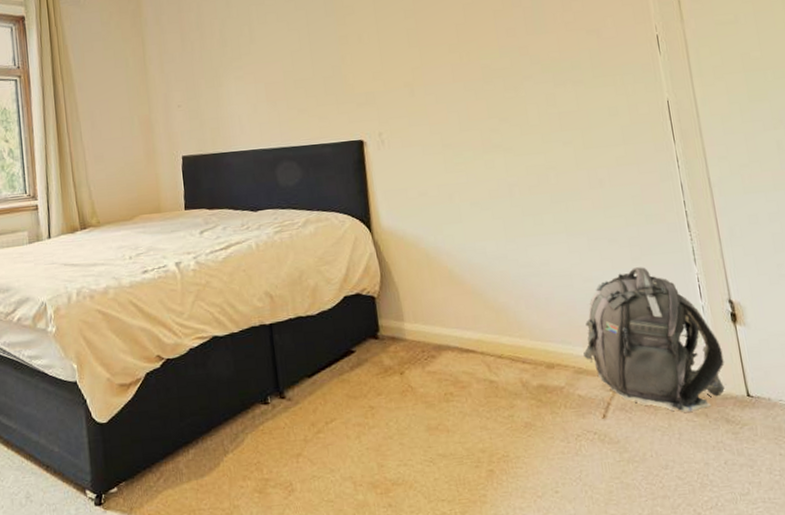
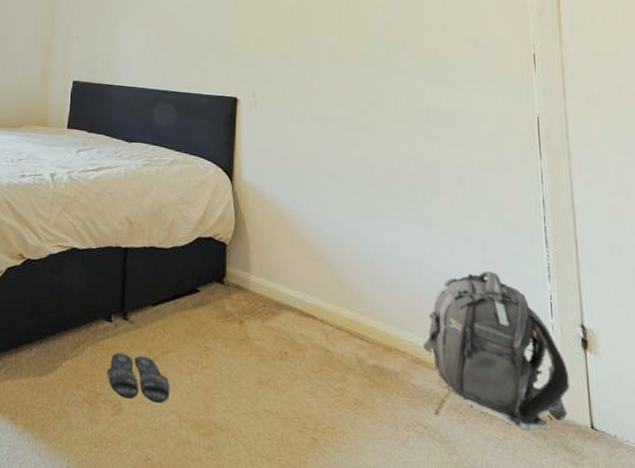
slippers: none [271,430,341,477] -> present [106,352,170,403]

